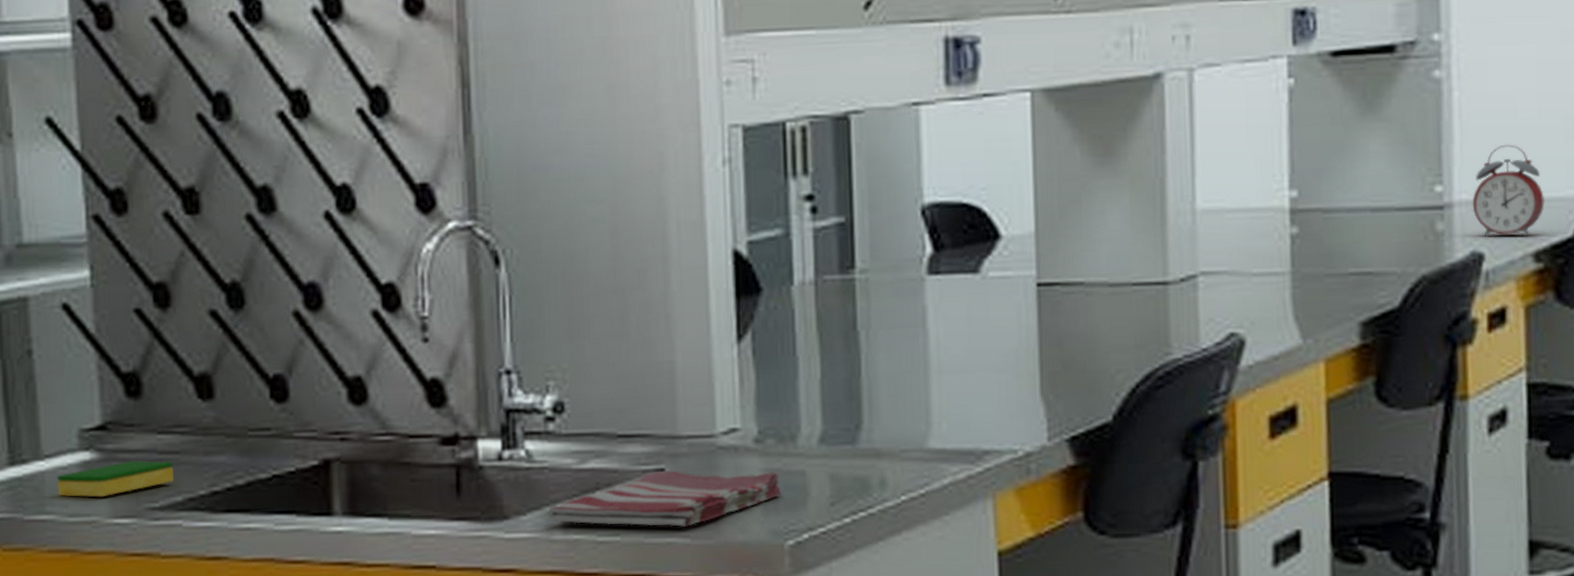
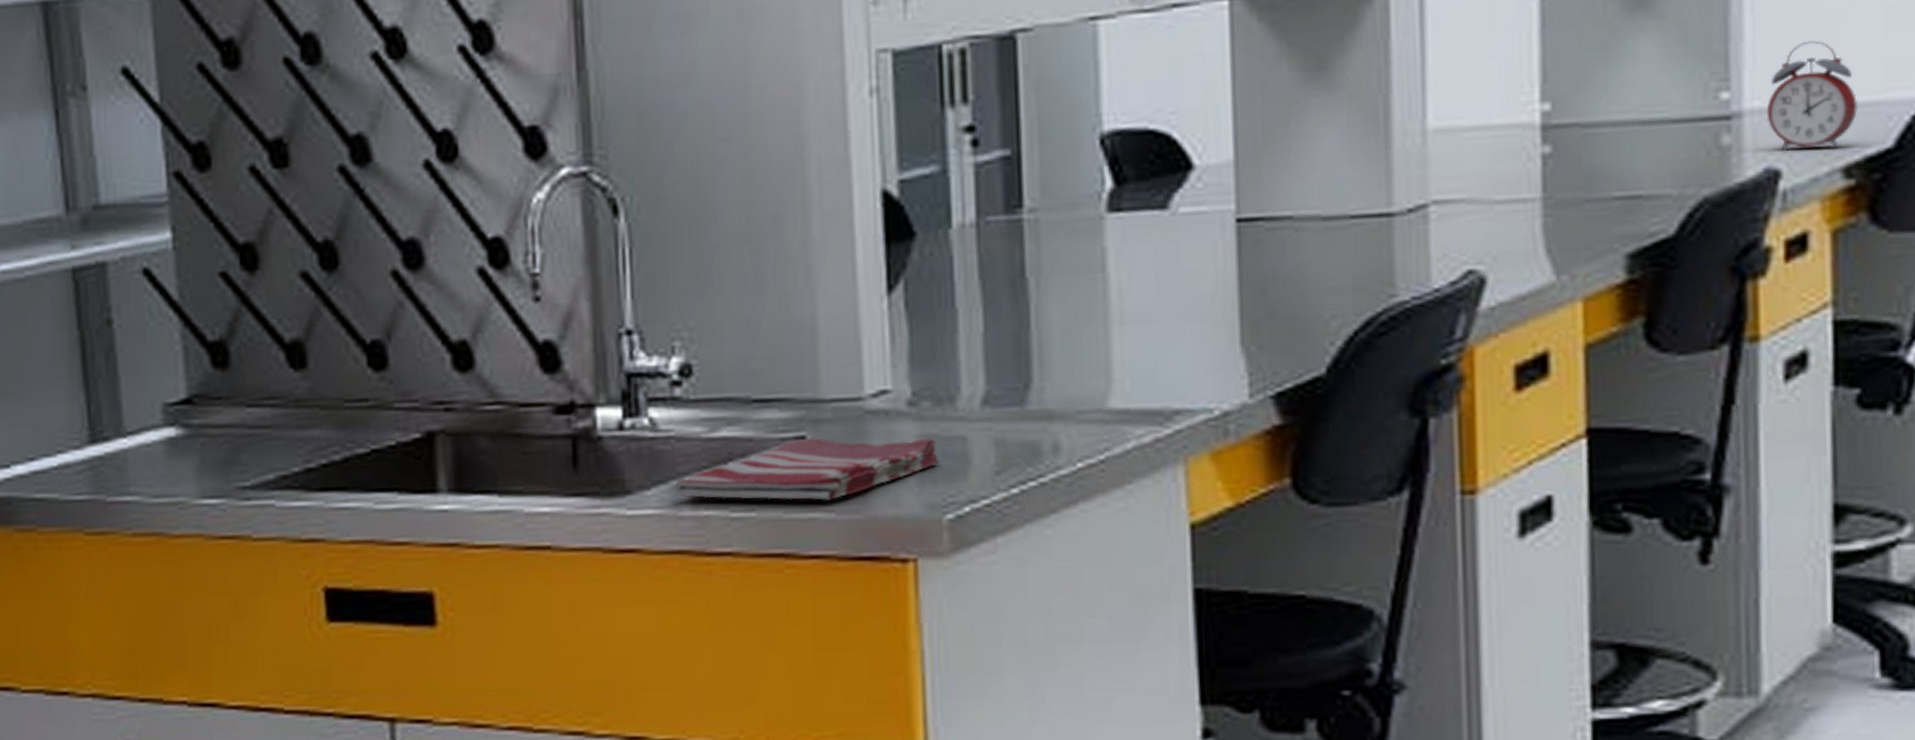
dish sponge: present [57,460,175,498] -> none [140,436,266,477]

